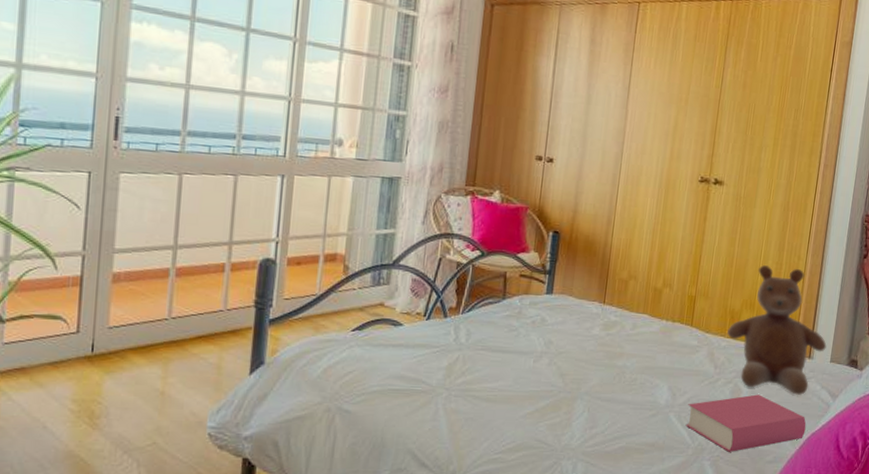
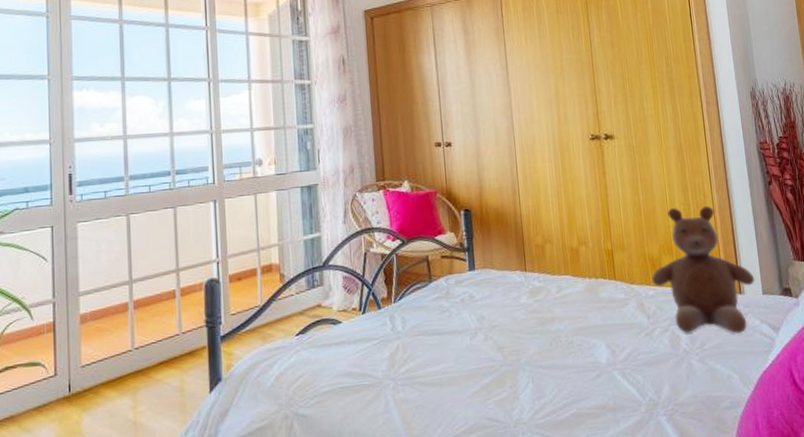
book: present [685,394,807,452] -> none [630,339,756,404]

